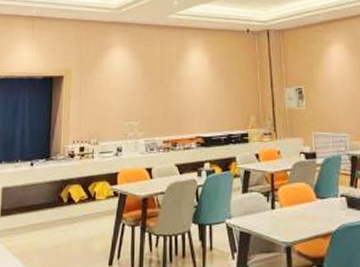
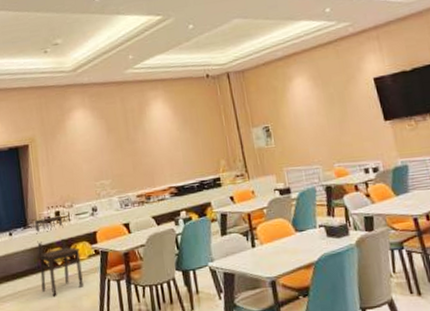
dining chair: none [55,151,99,234] -> present [35,215,84,296]

